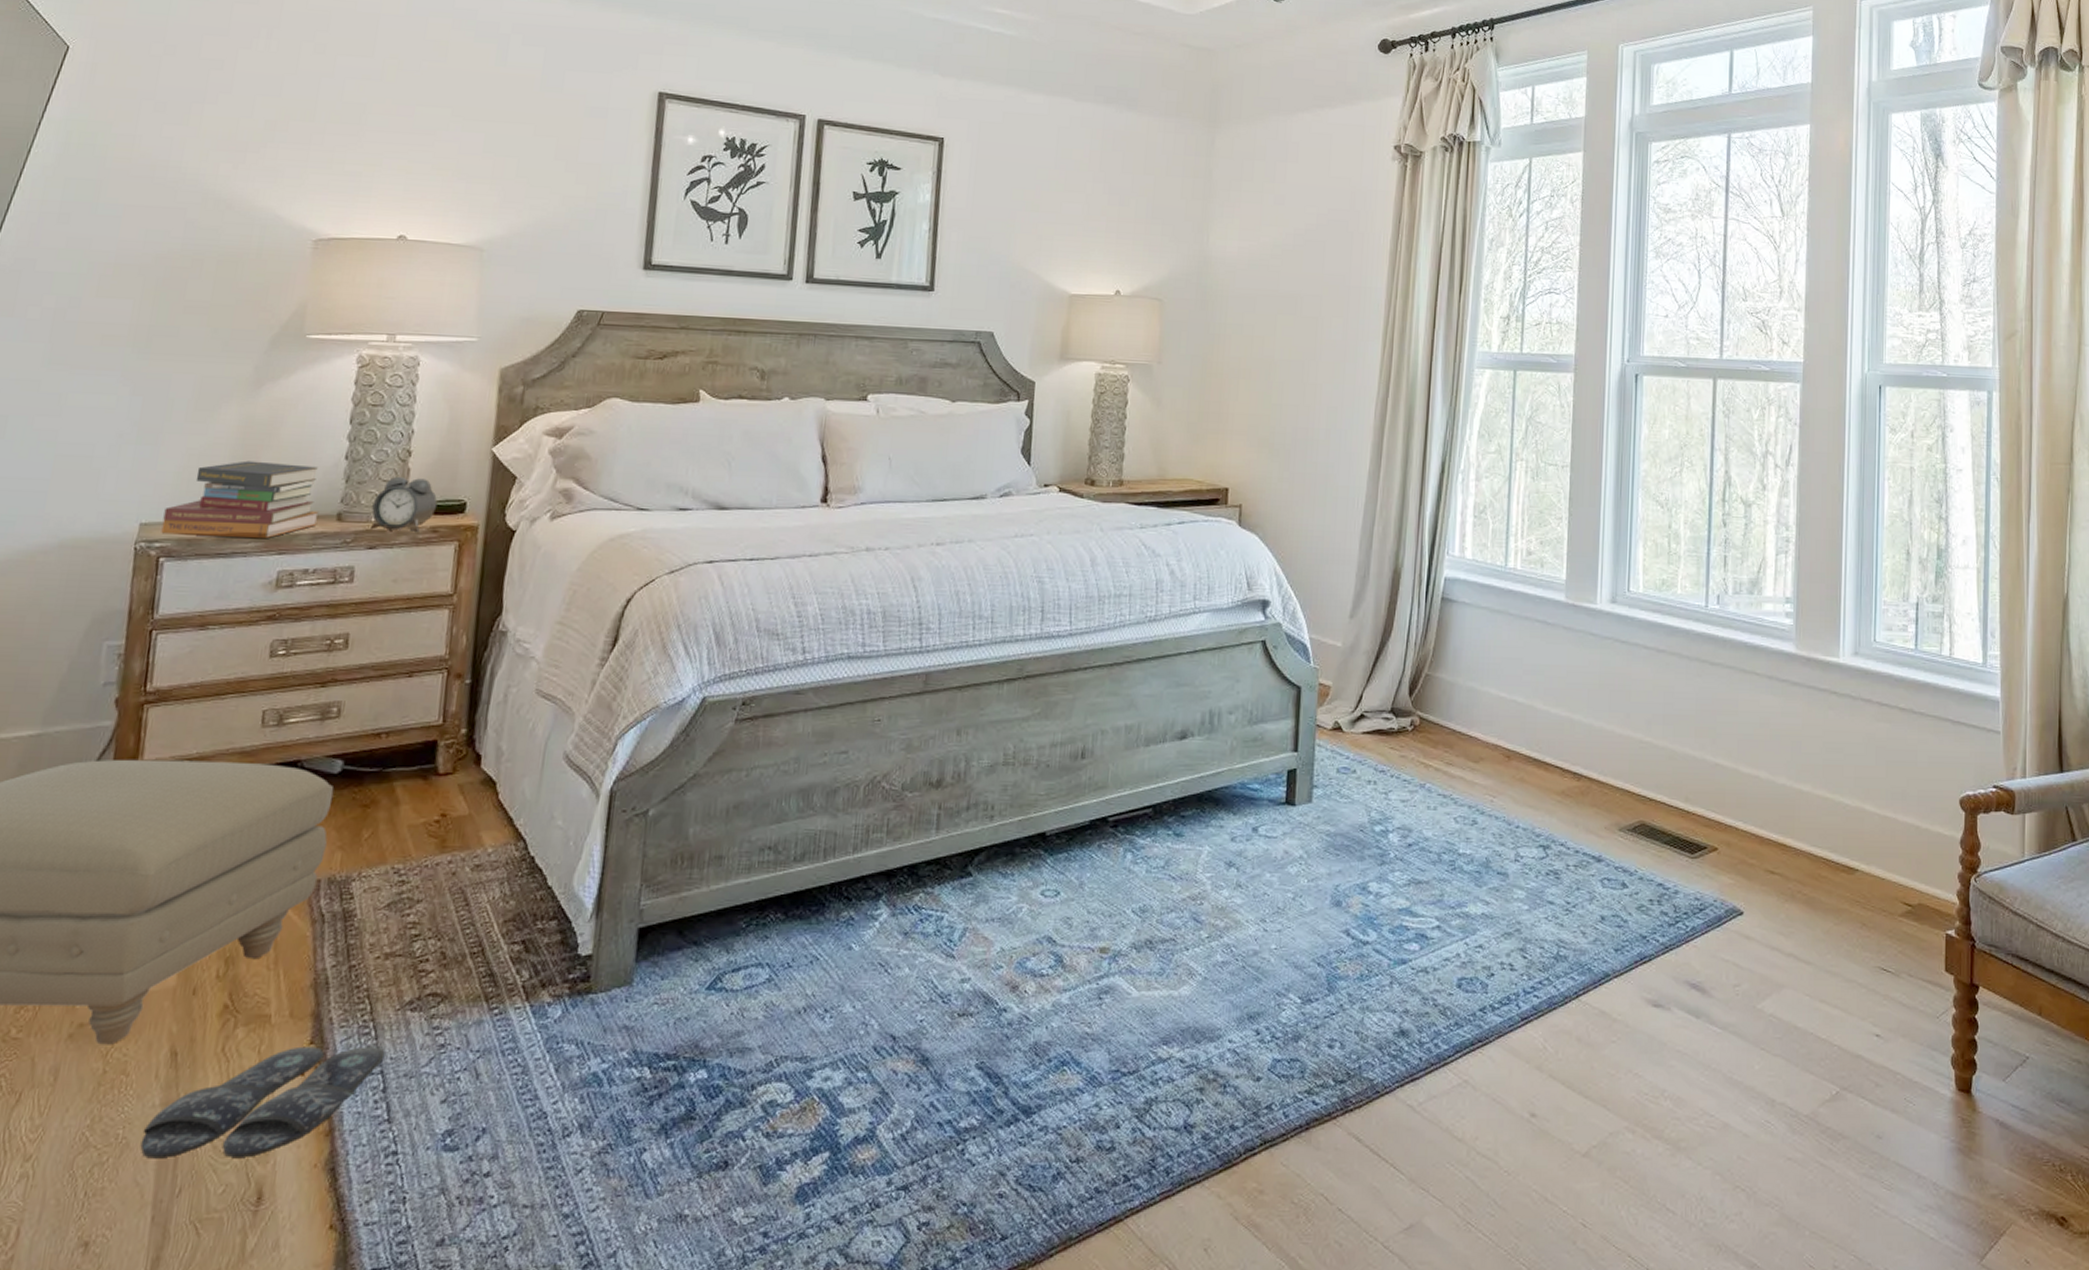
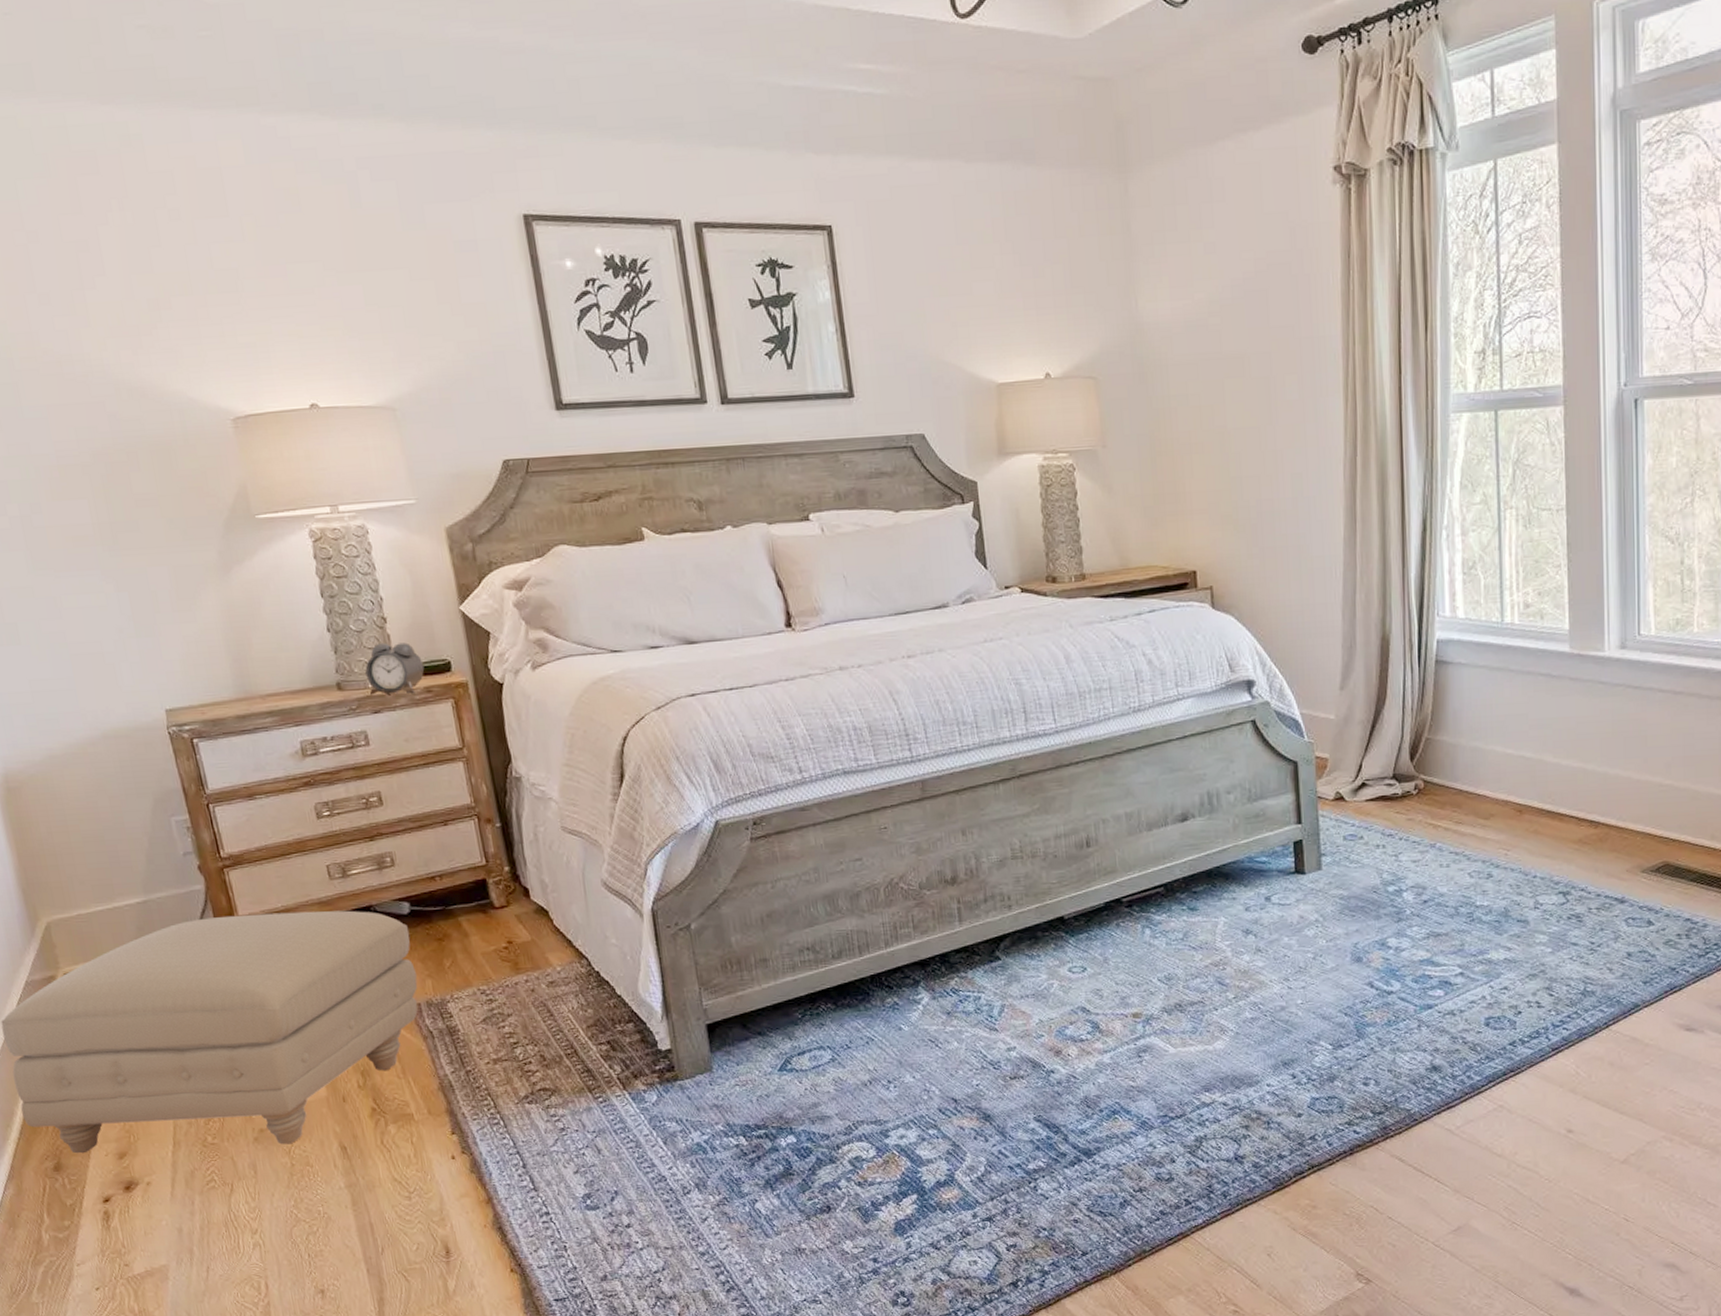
slippers: present [140,1046,385,1159] -> none [338,1133,517,1227]
books: present [161,460,319,539] -> none [182,641,322,718]

